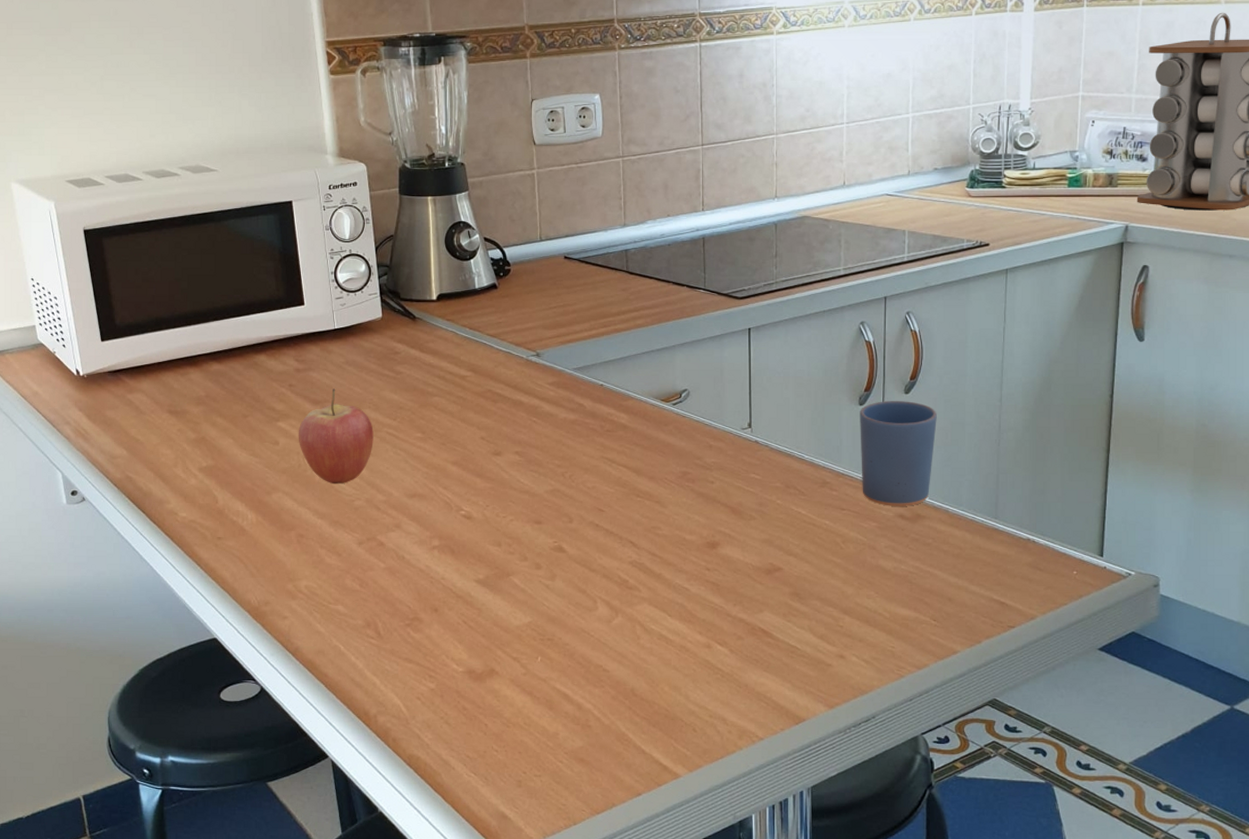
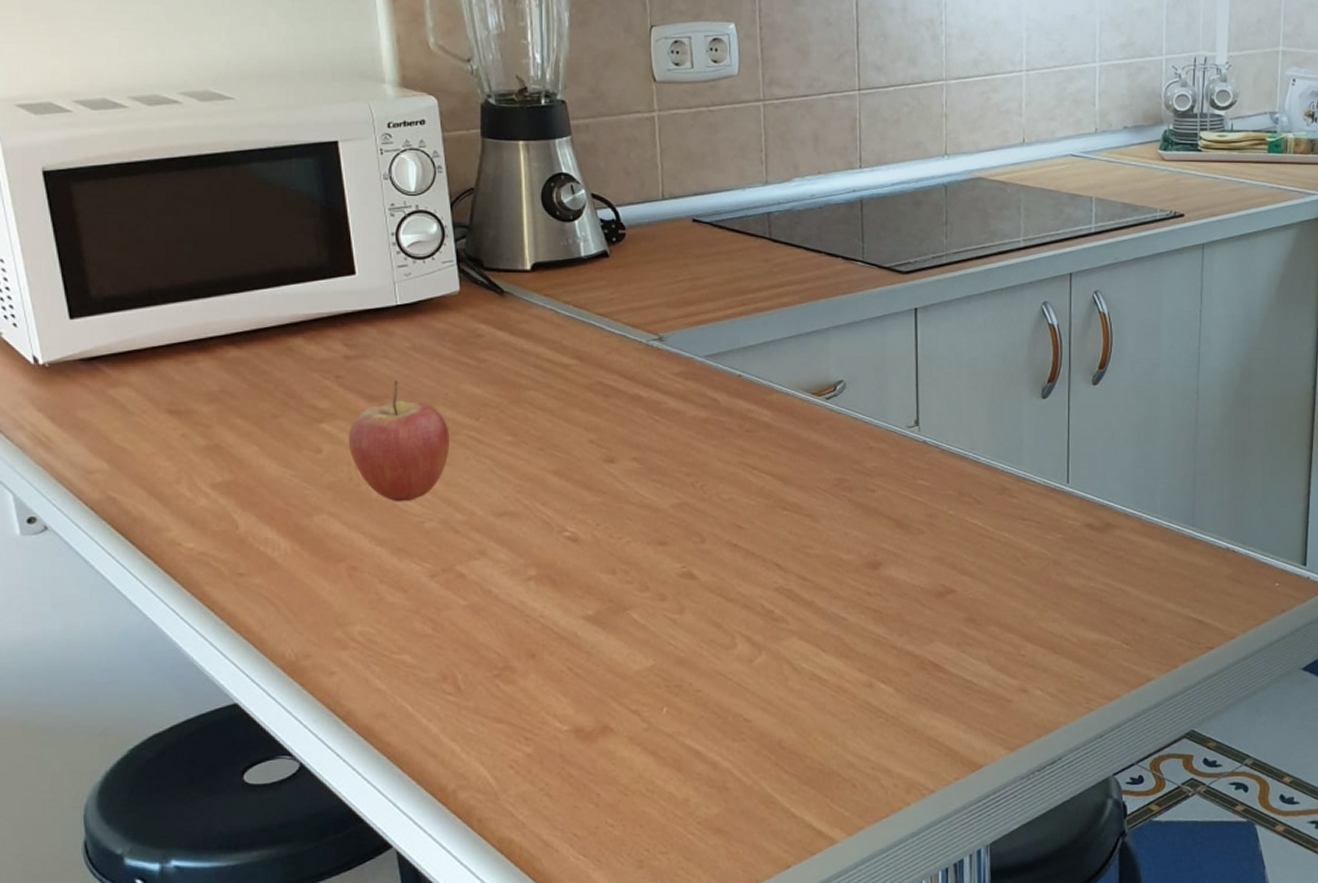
mug: present [860,401,937,506] -> none [1043,393,1128,515]

